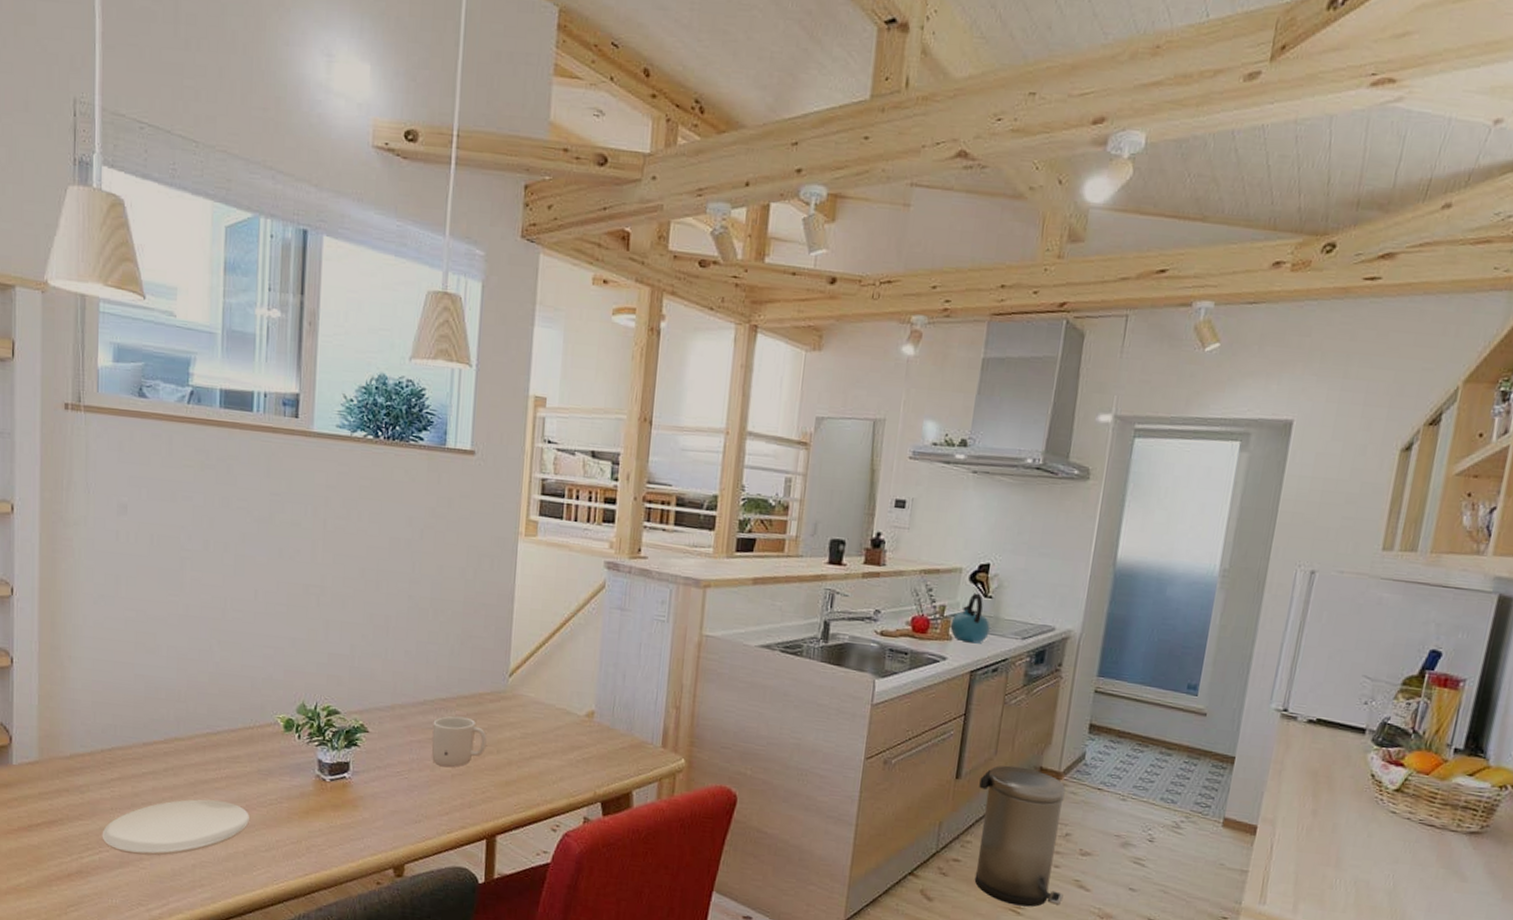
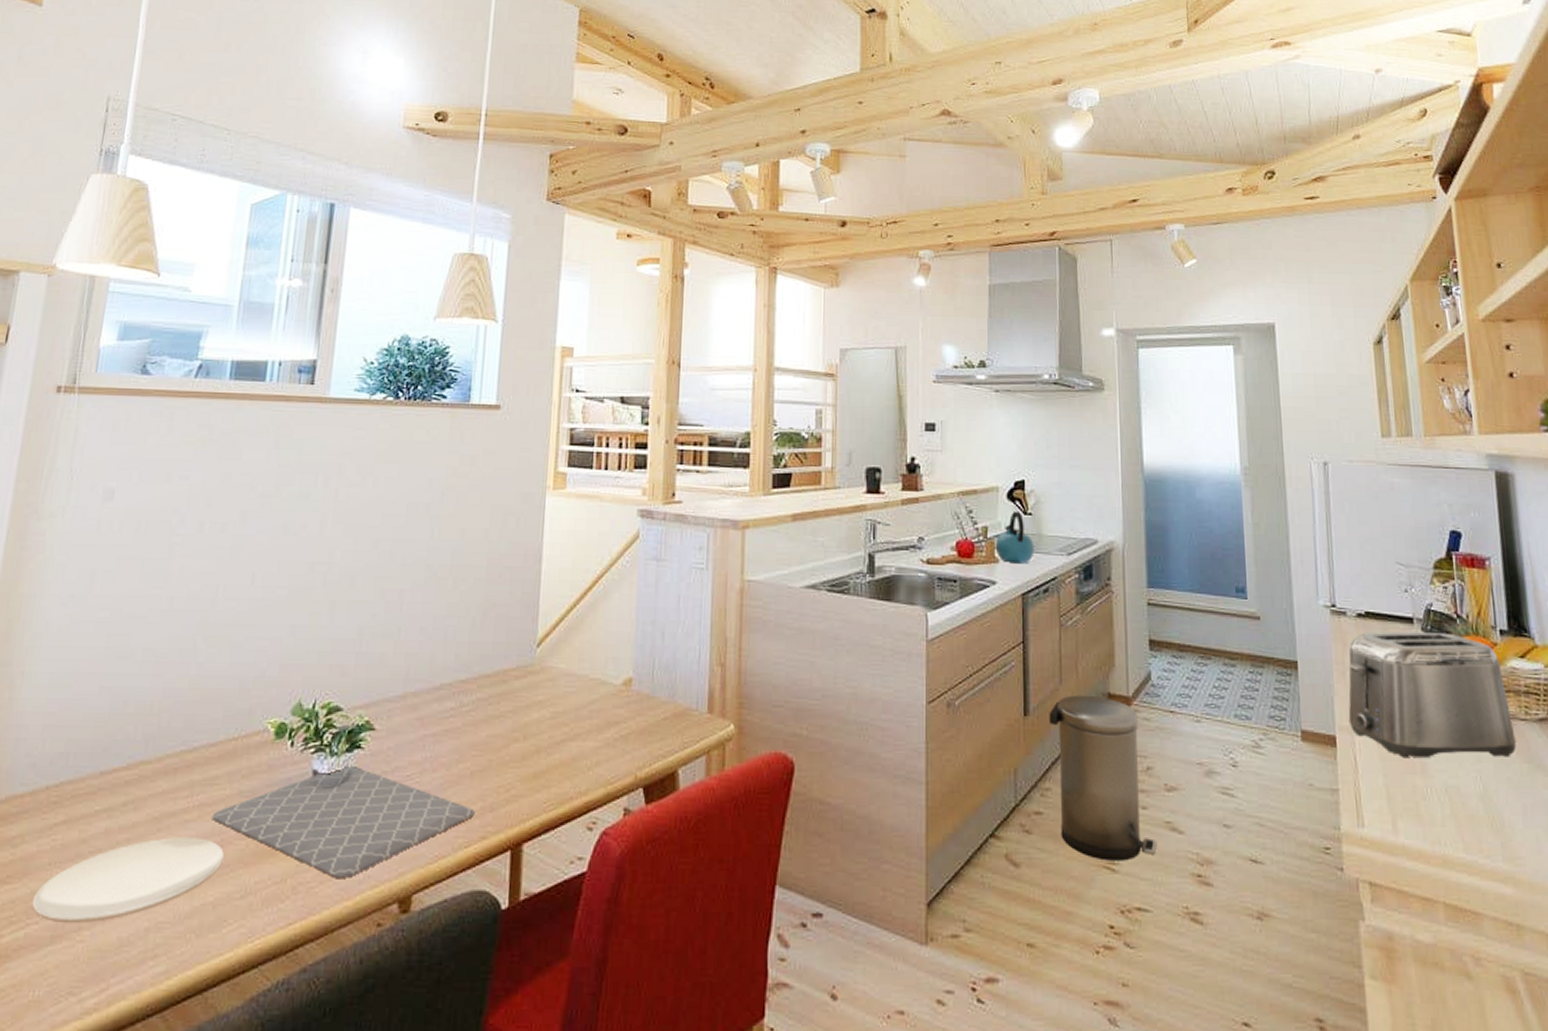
placemat: none [237,758,456,846] -> present [212,765,475,878]
mug: present [431,715,487,767] -> none [448,699,512,764]
toaster: none [1273,738,1446,862] -> present [1348,632,1517,759]

